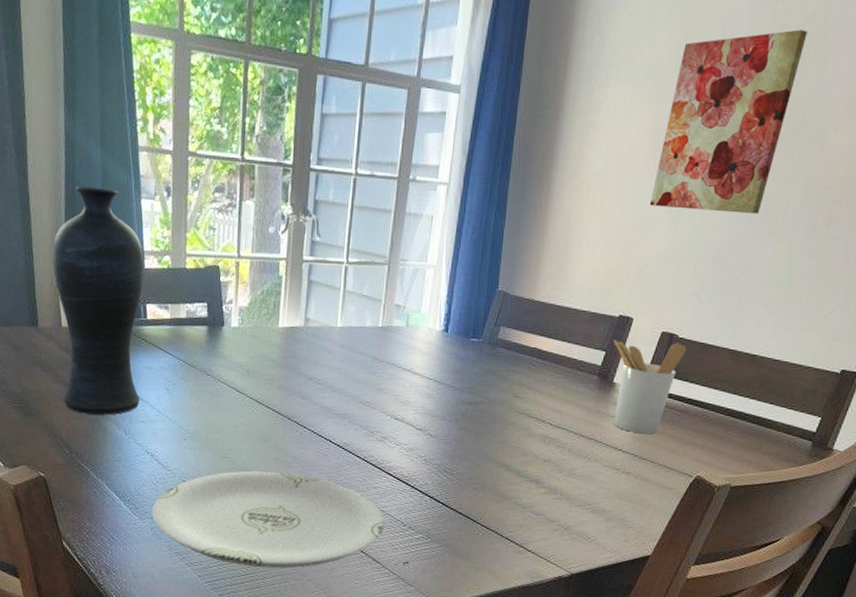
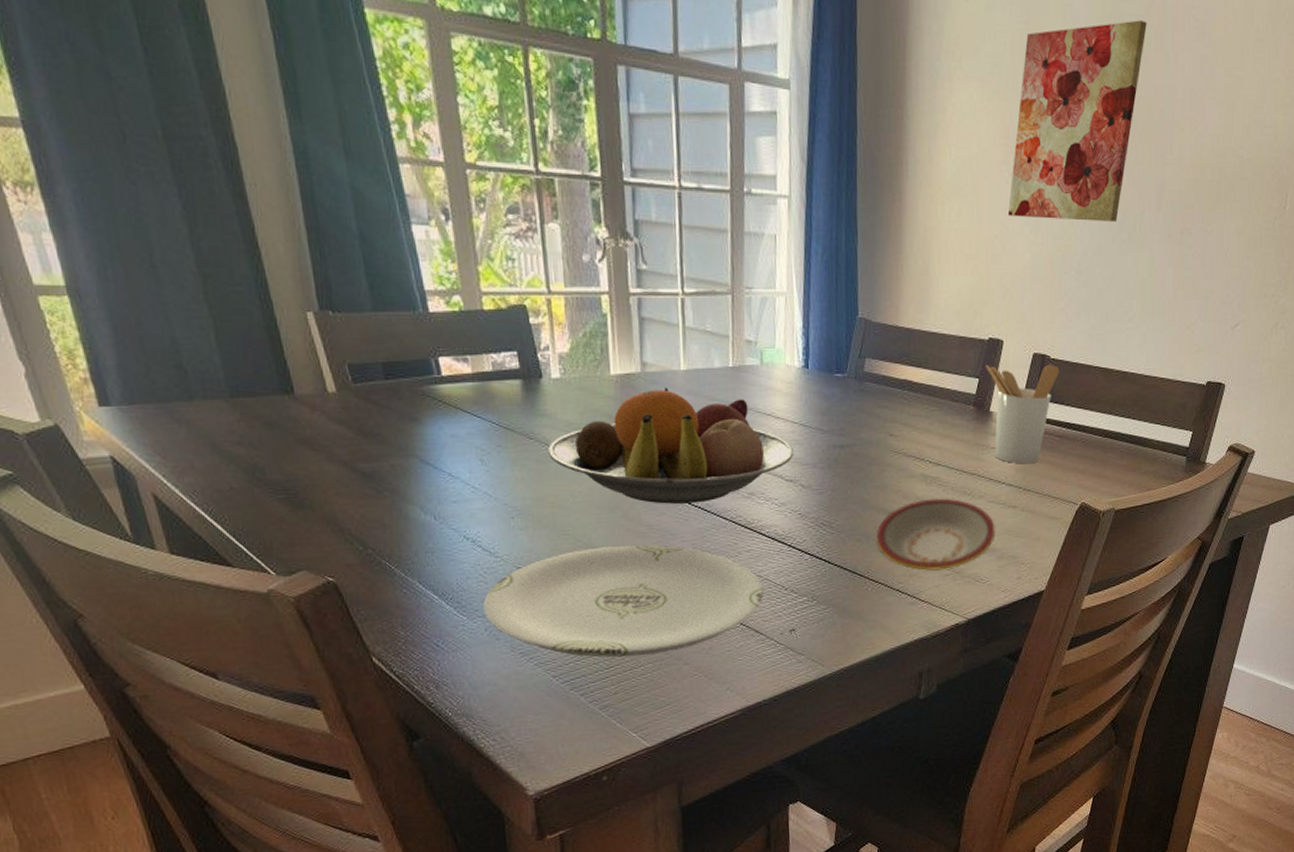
vase: present [53,186,144,415] -> none [298,210,448,499]
fruit bowl: none [220,341,426,441] -> present [548,388,794,504]
plate: none [492,457,607,525] -> present [876,498,995,571]

